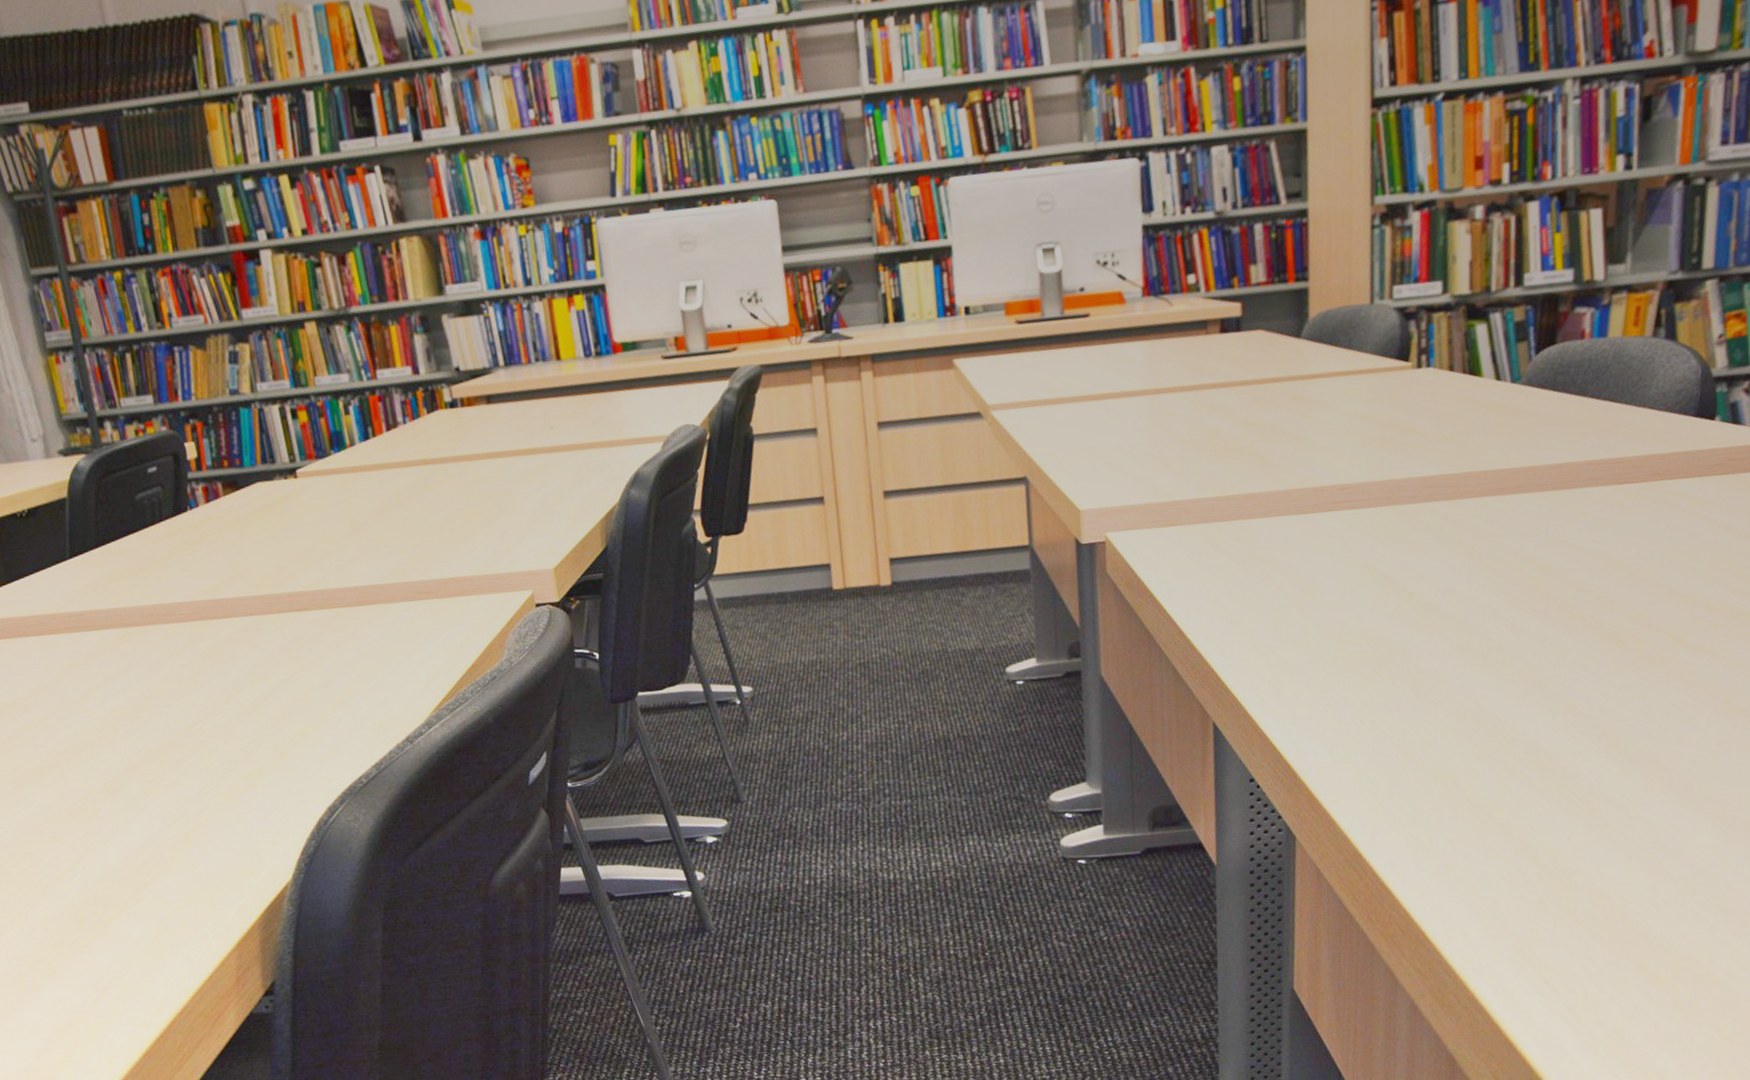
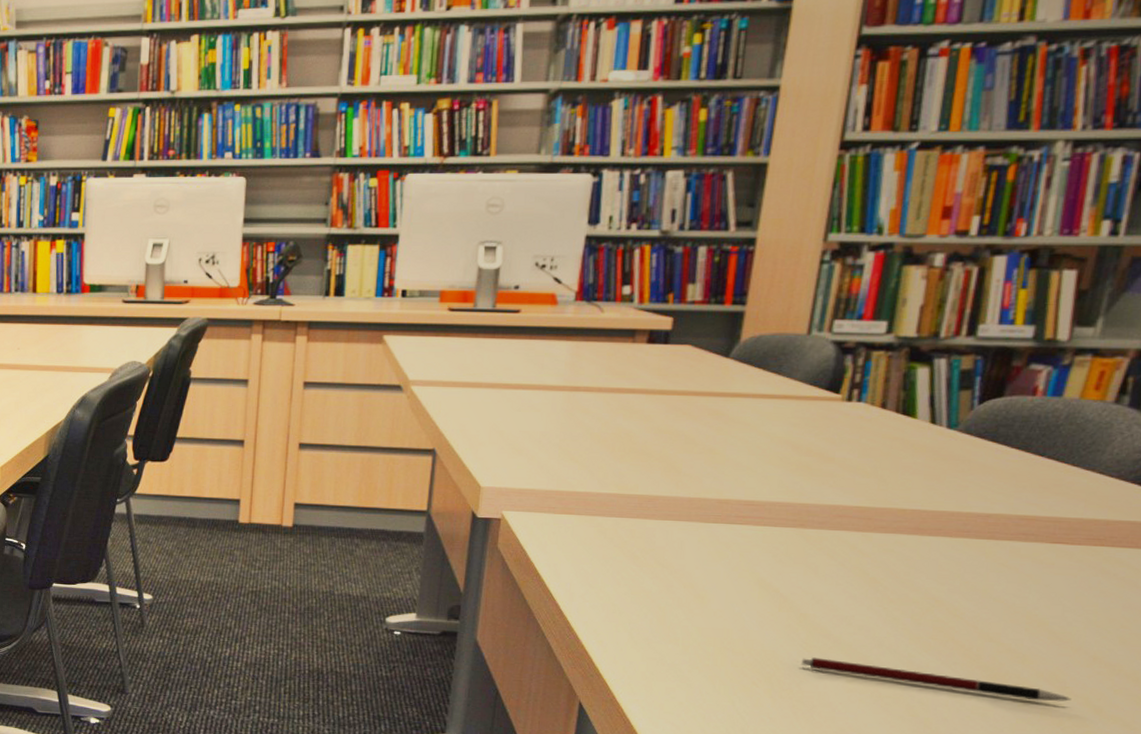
pen: none [1415,630,1657,648] -> present [801,657,1071,702]

